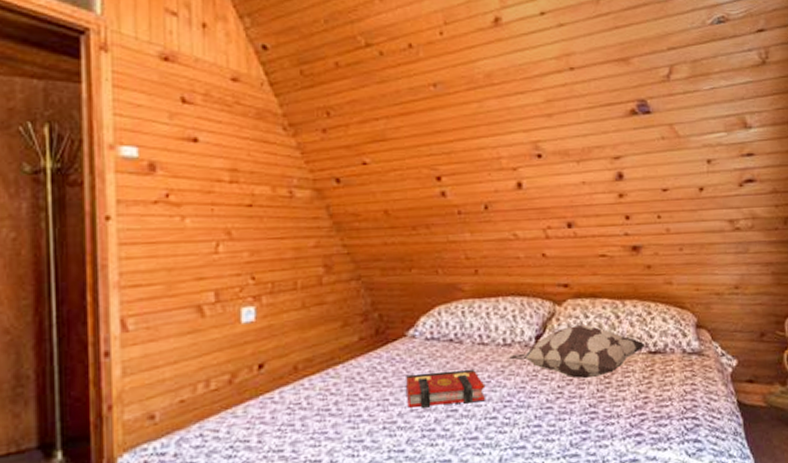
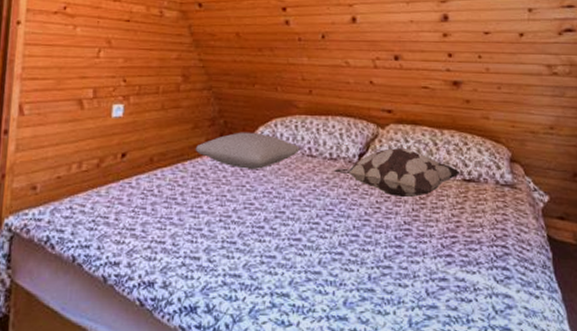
cushion: none [347,324,469,367] -> present [195,132,300,169]
book: present [406,369,486,408] -> none [242,176,311,207]

